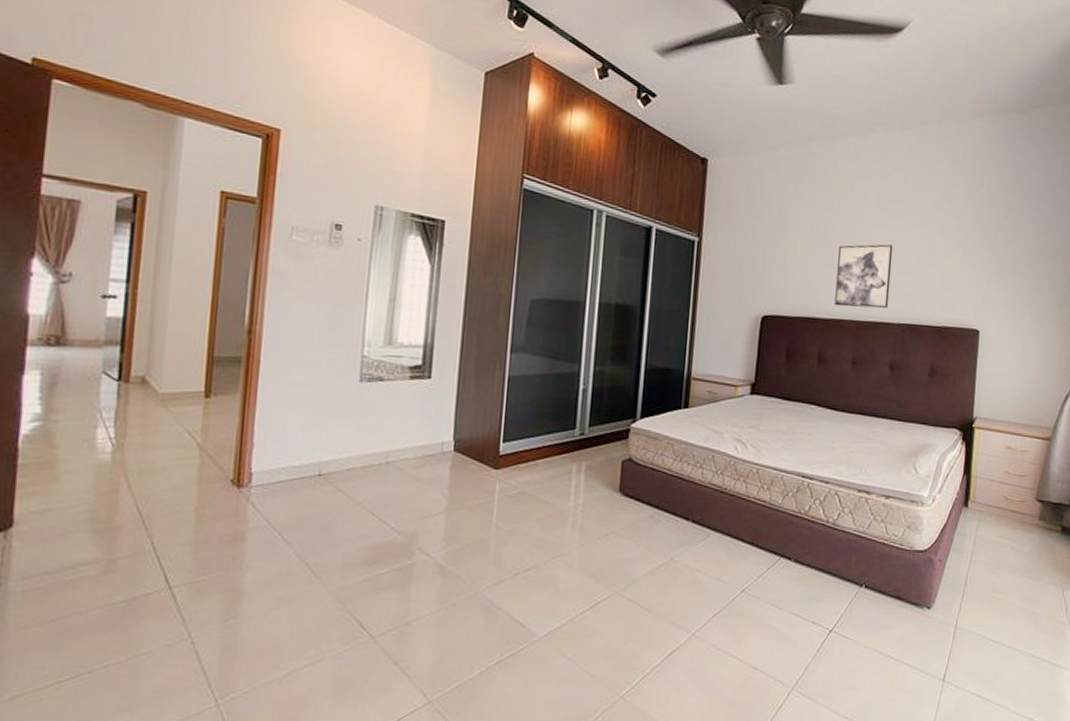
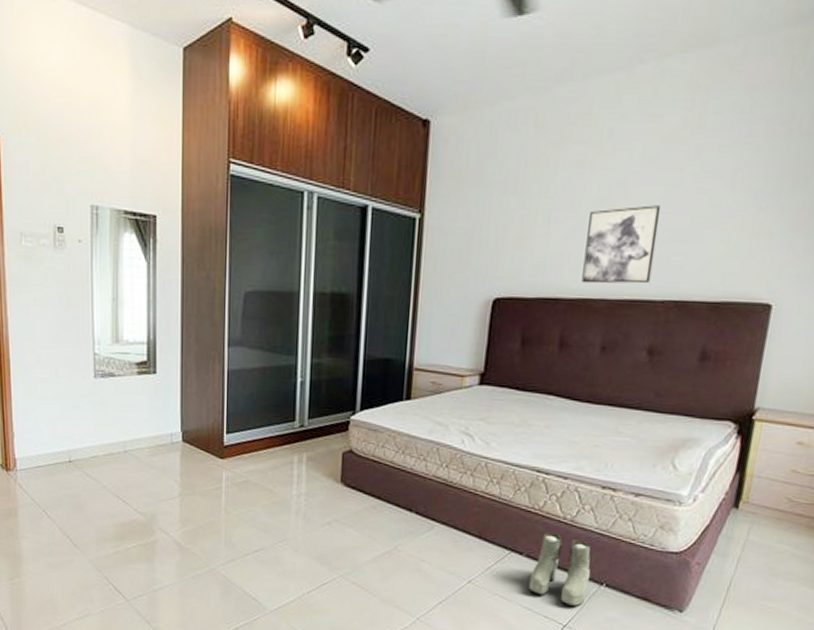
boots: none [797,536,851,609] -> present [528,532,591,606]

